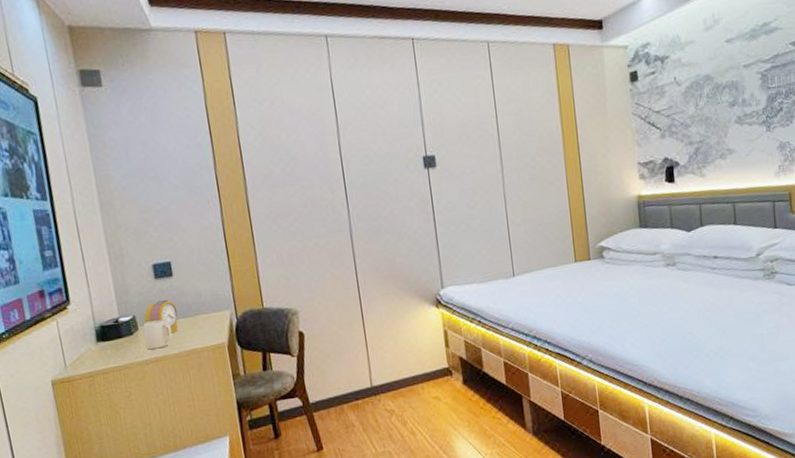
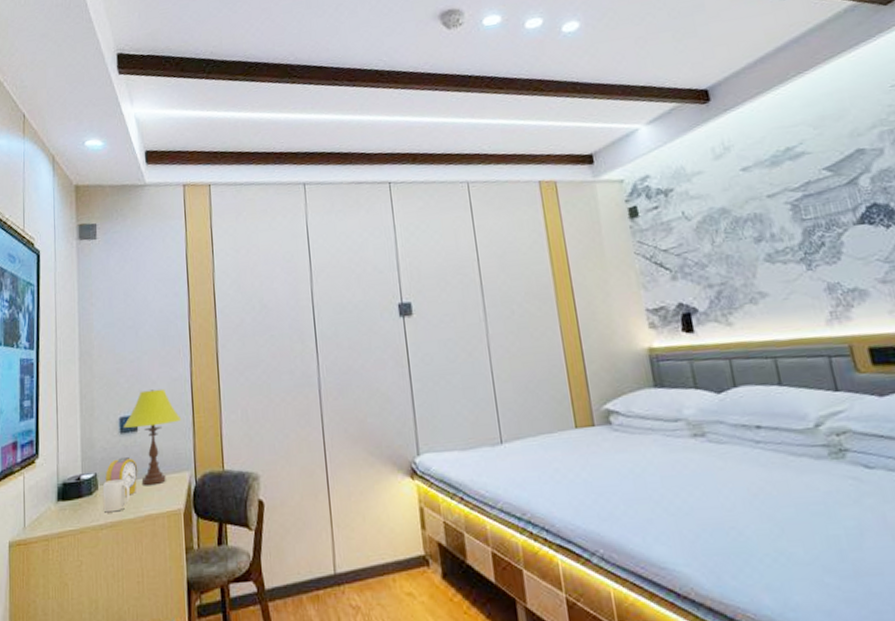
table lamp: none [158,236,218,325] -> present [124,388,182,486]

